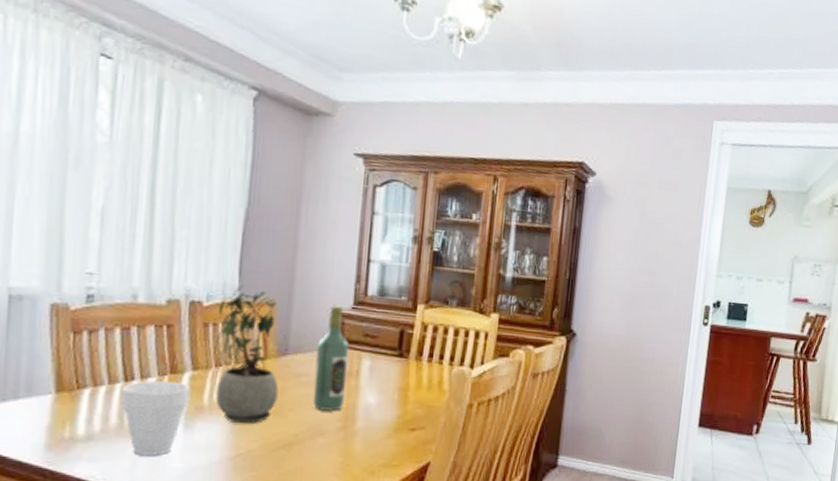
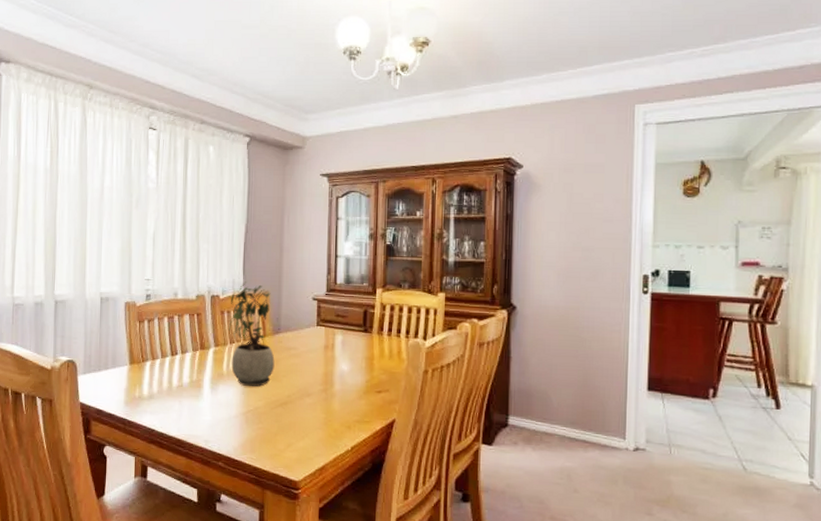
cup: present [121,380,190,456] -> none [169,354,214,411]
wine bottle: present [312,305,349,411] -> none [300,293,326,377]

